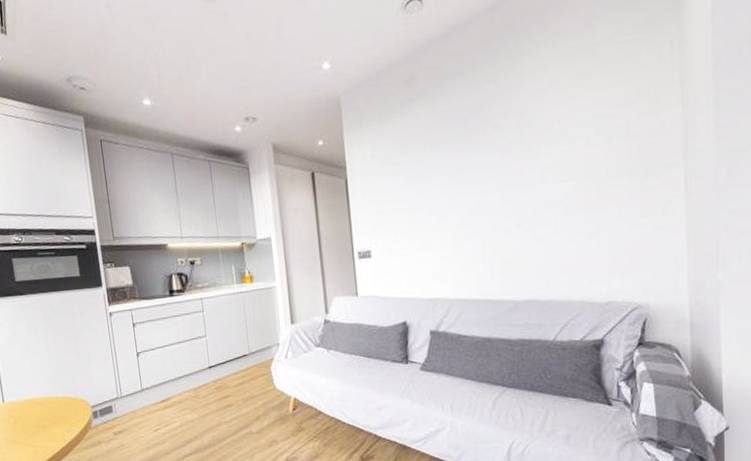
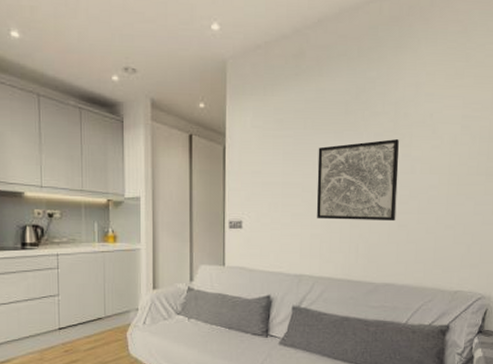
wall art: none [441,150,531,241] -> present [316,139,399,222]

